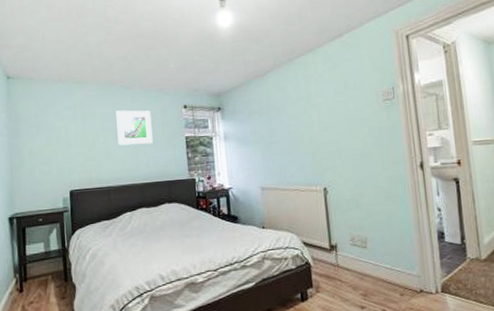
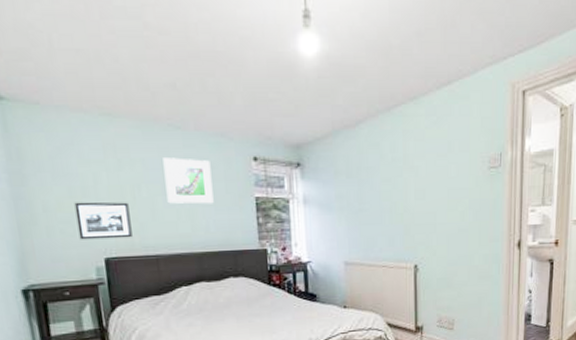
picture frame: none [51,146,91,177] -> present [74,201,133,240]

